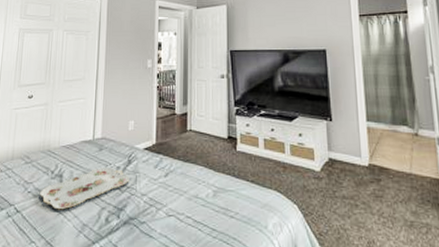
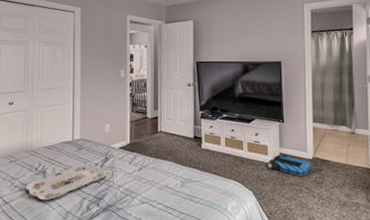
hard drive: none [314,160,368,188] -> present [267,155,312,177]

